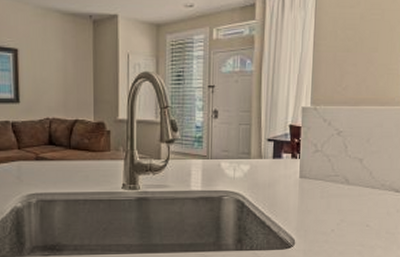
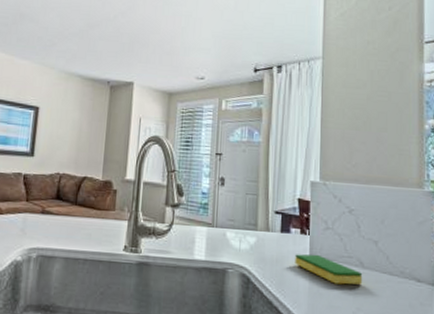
dish sponge: none [286,176,348,201] -> present [295,254,363,285]

